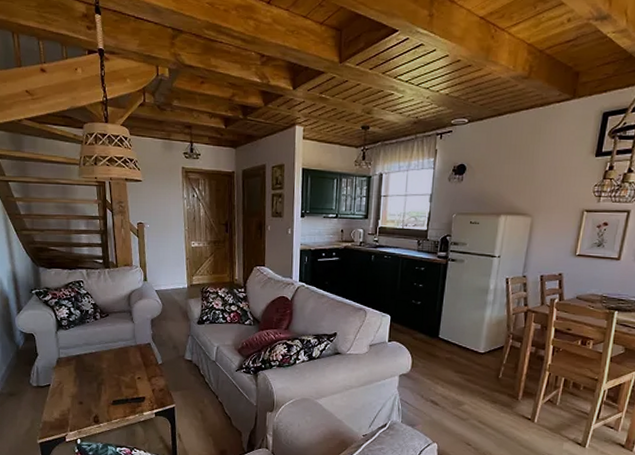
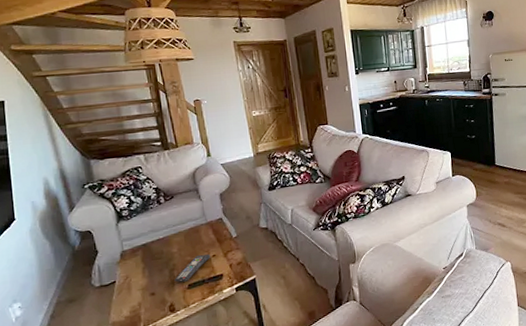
remote control: none [101,374,136,397] -> present [174,254,211,283]

